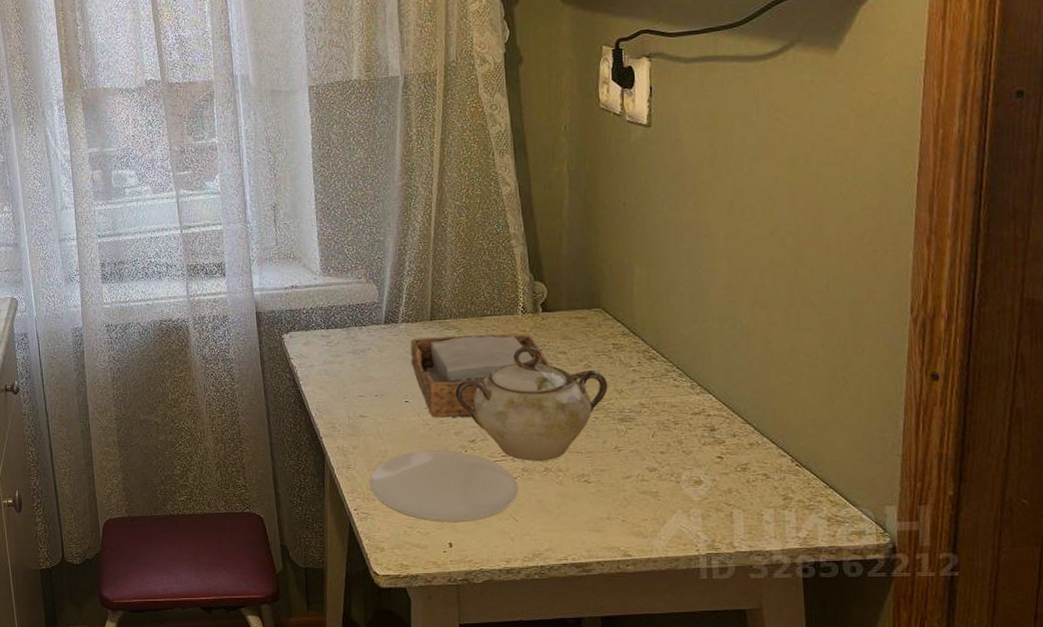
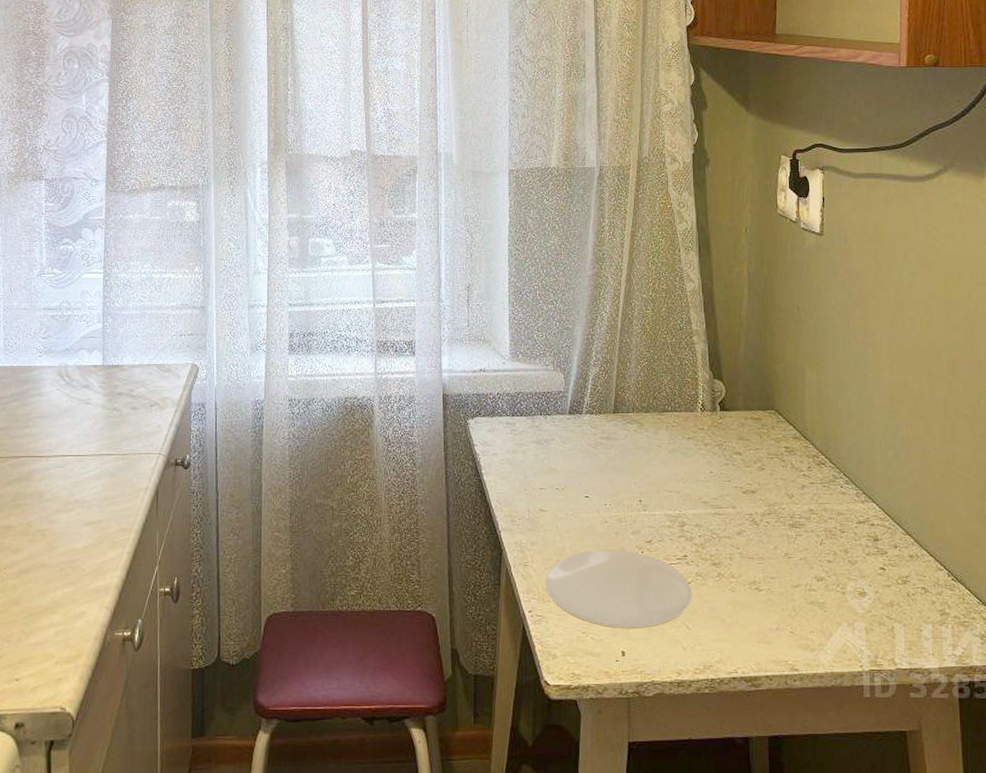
napkin holder: present [410,333,552,418] -> none [592,430,727,516]
sugar bowl: present [455,345,608,461] -> none [635,444,780,565]

